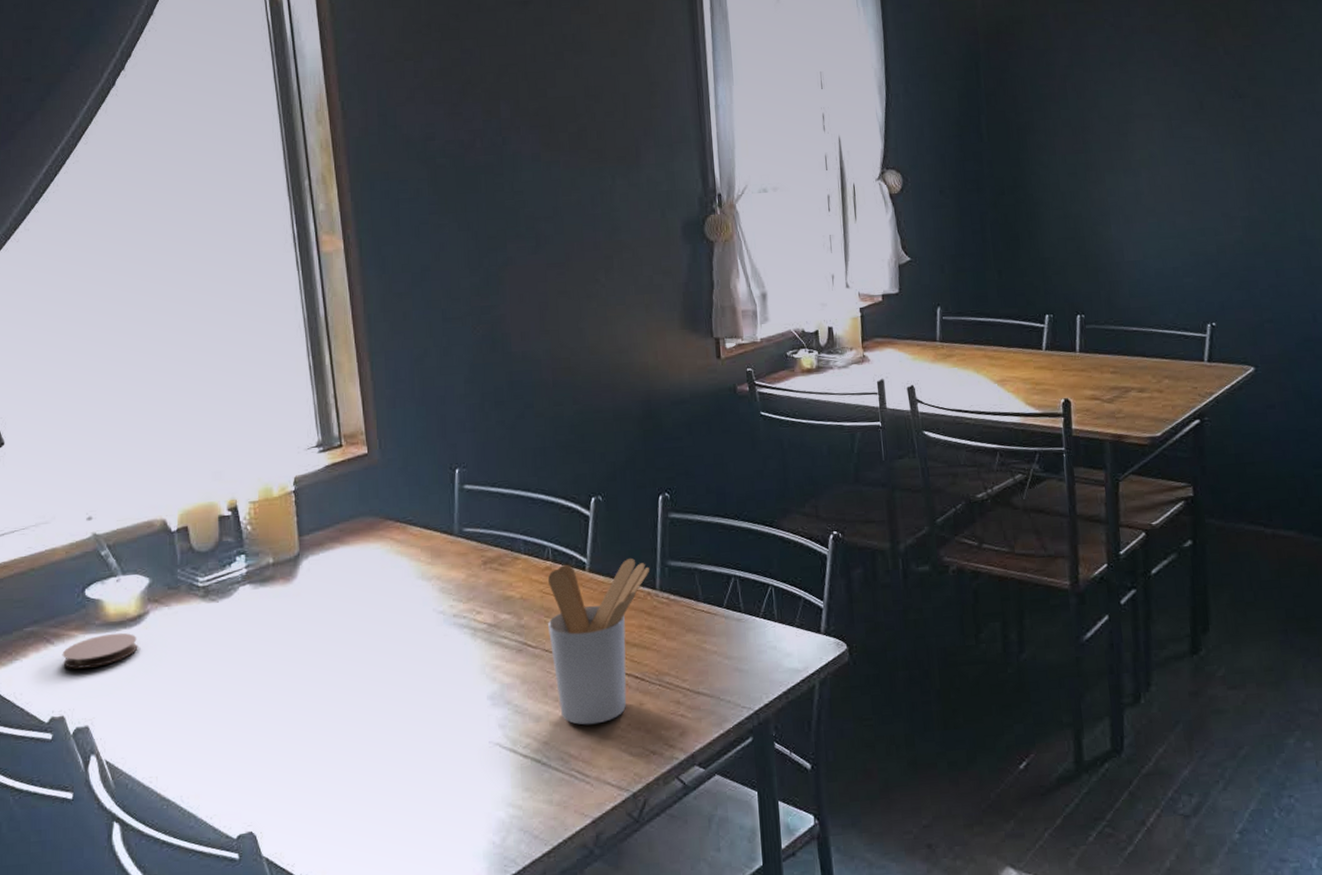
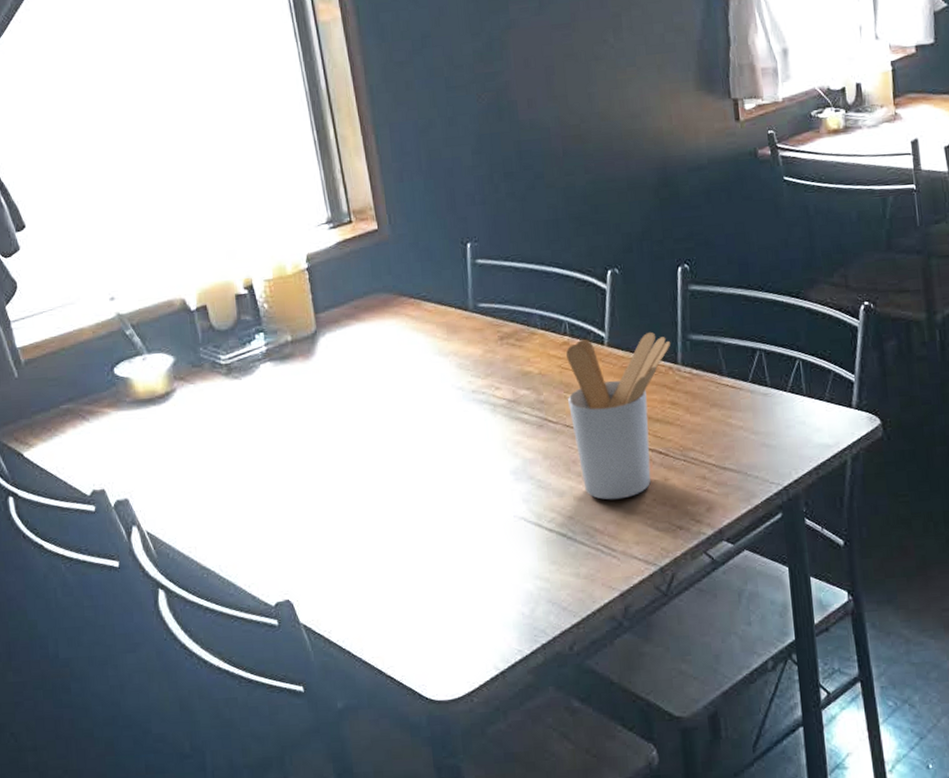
coaster: present [62,632,138,669] -> none [97,409,168,444]

